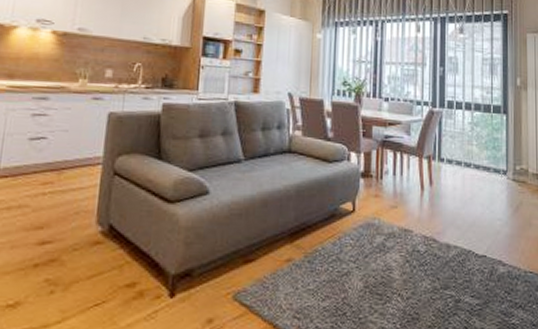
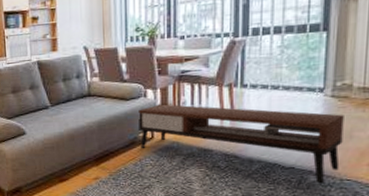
coffee table: none [340,171,524,276] -> present [138,104,344,184]

